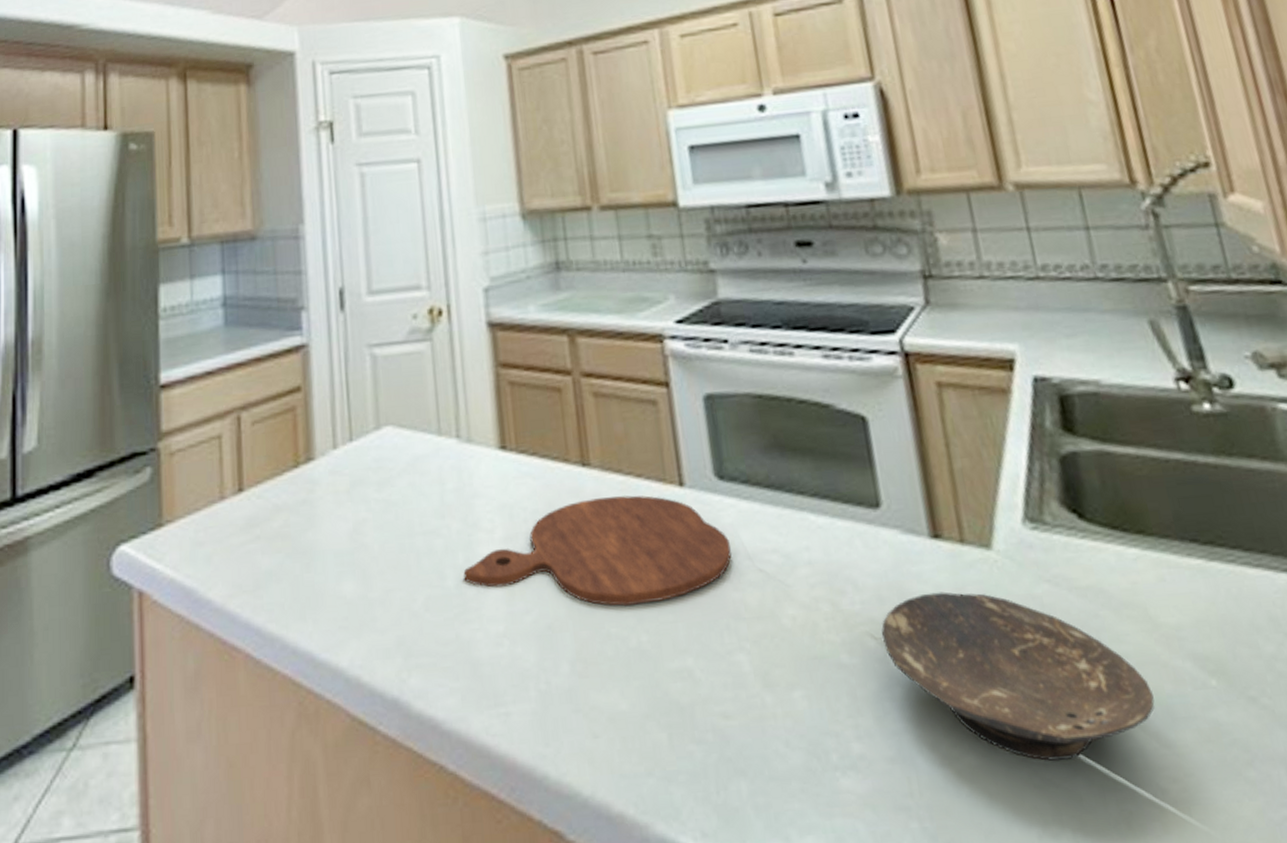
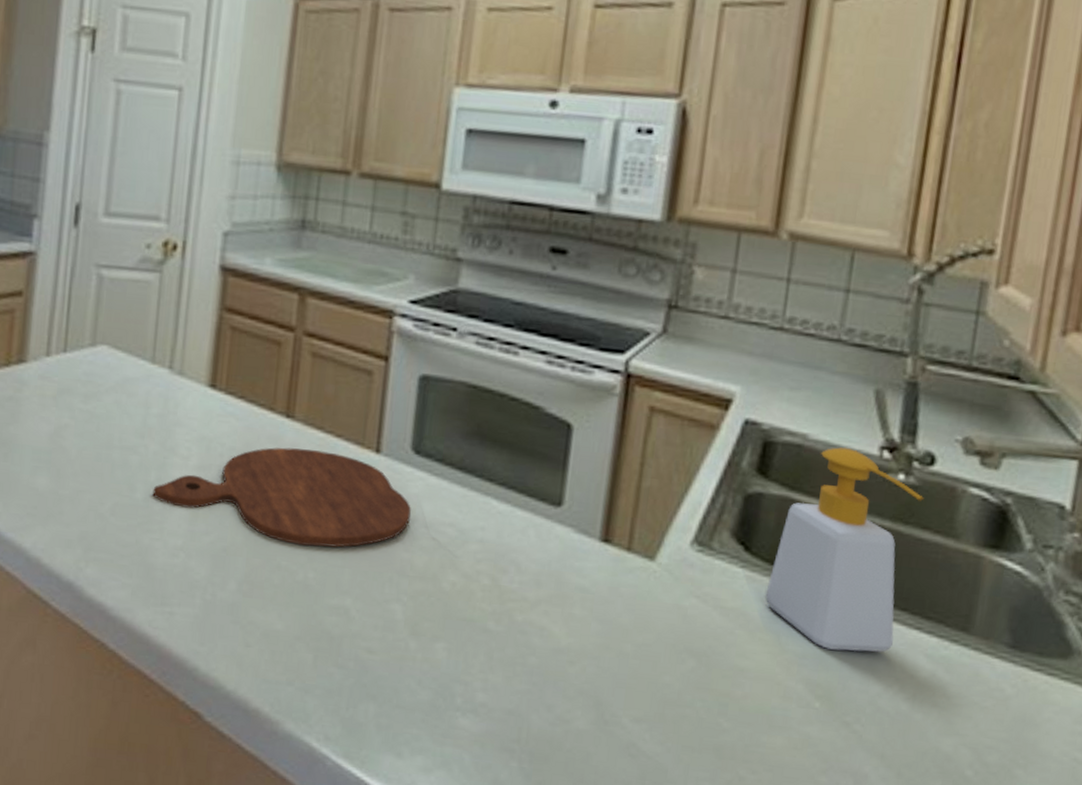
bowl: present [881,591,1155,761] -> none [530,586,760,741]
soap bottle: none [1107,385,1267,614] -> present [765,447,925,652]

